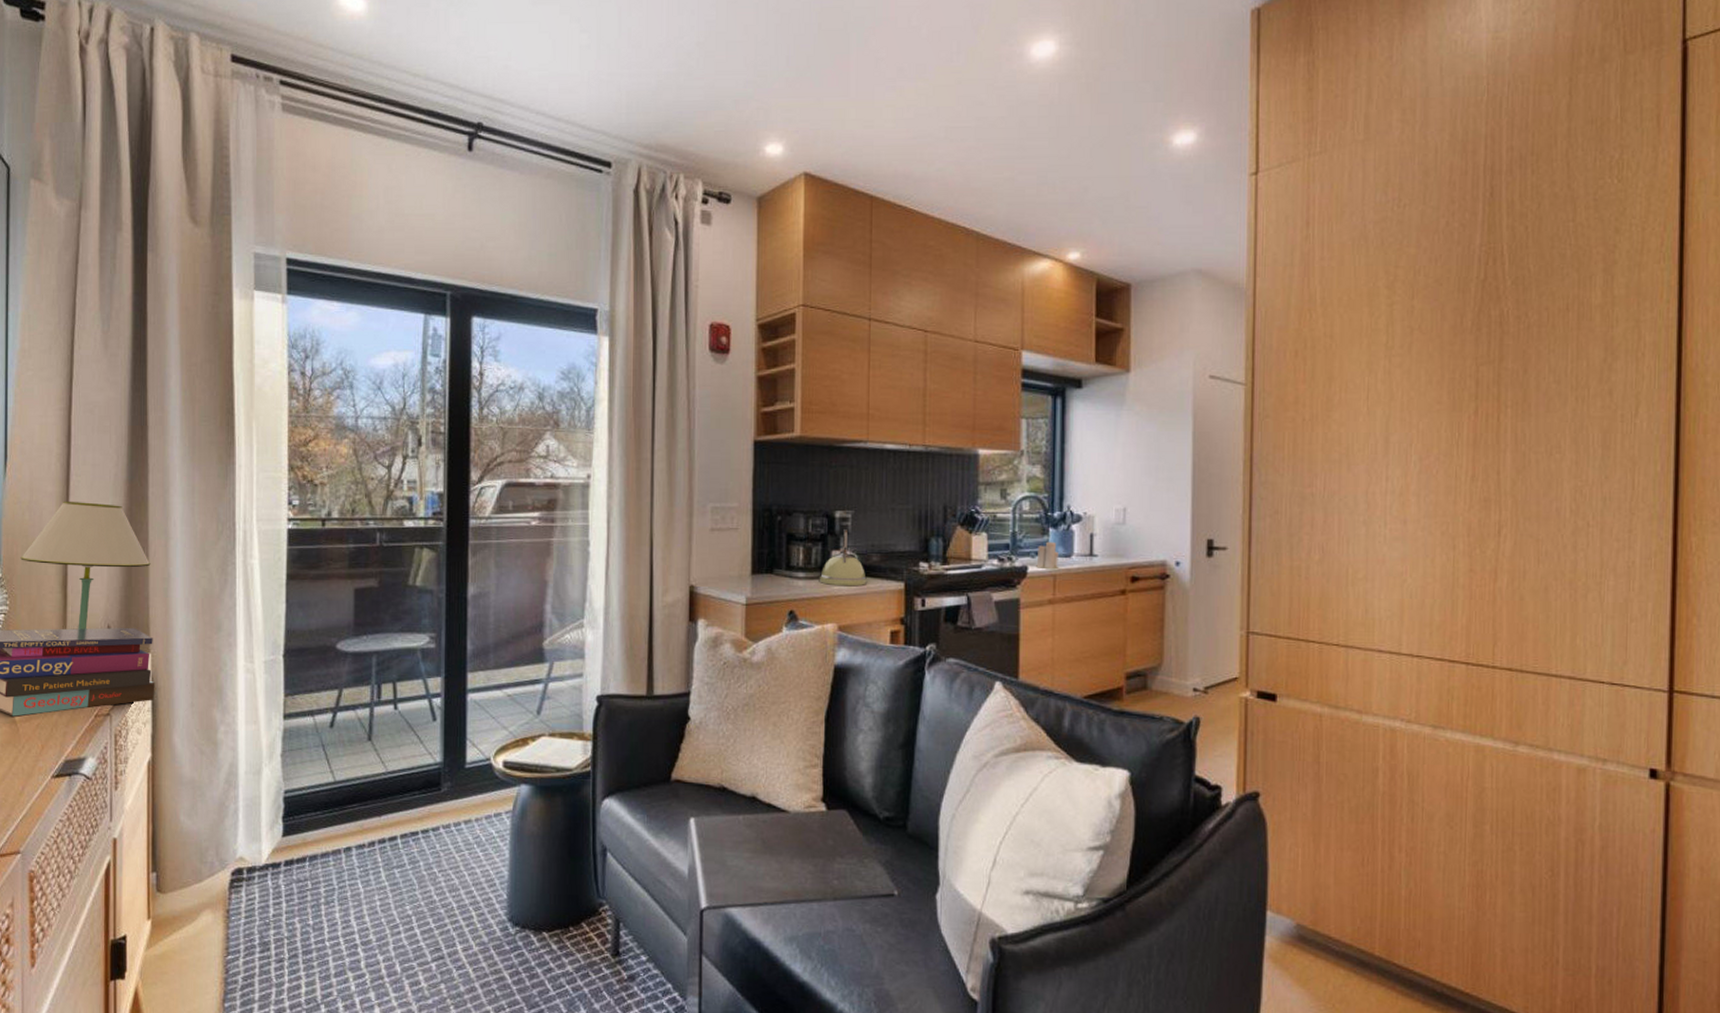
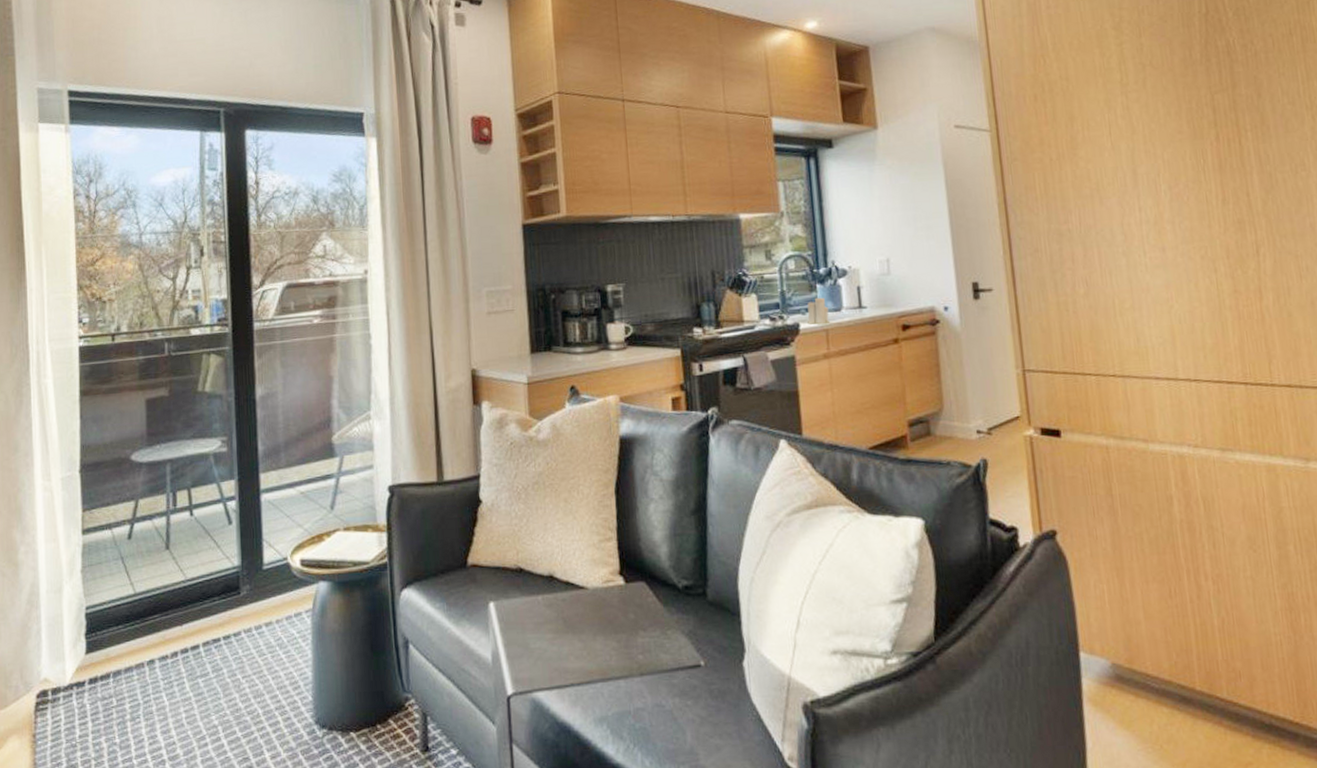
kettle: present [819,528,868,587] -> none [596,301,645,359]

